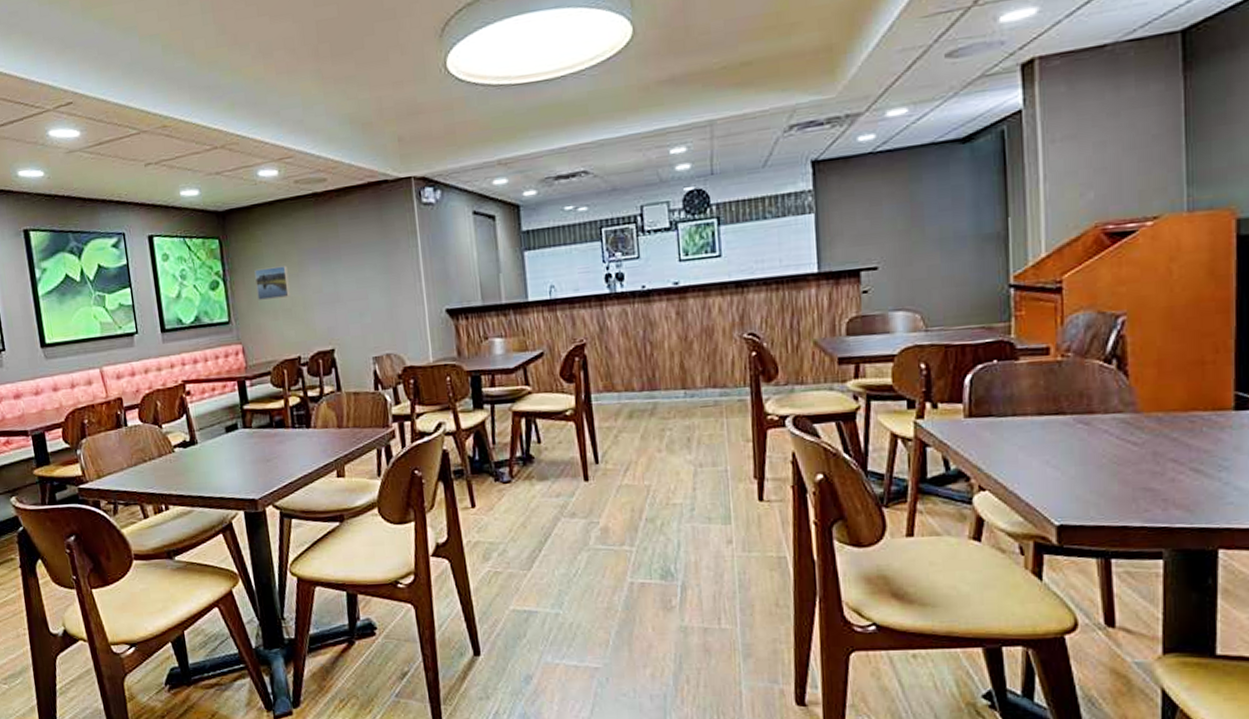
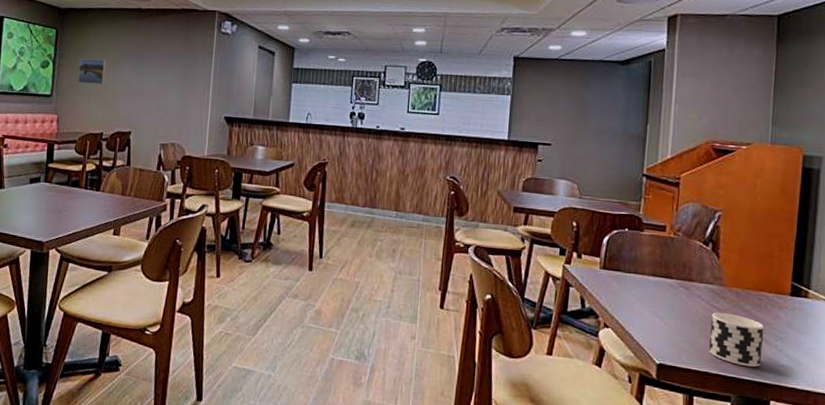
cup: none [1125,446,1202,511] -> present [709,312,765,367]

